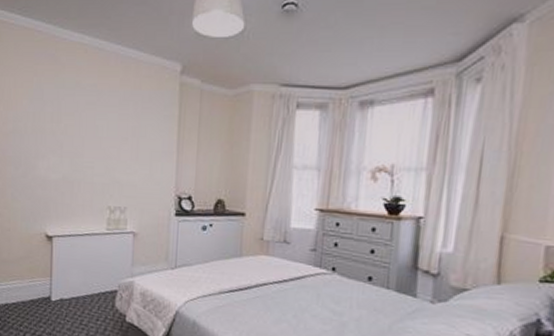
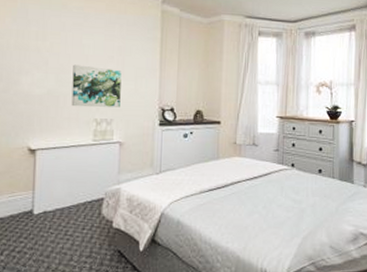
wall art: none [85,148,136,195] -> present [71,64,122,108]

